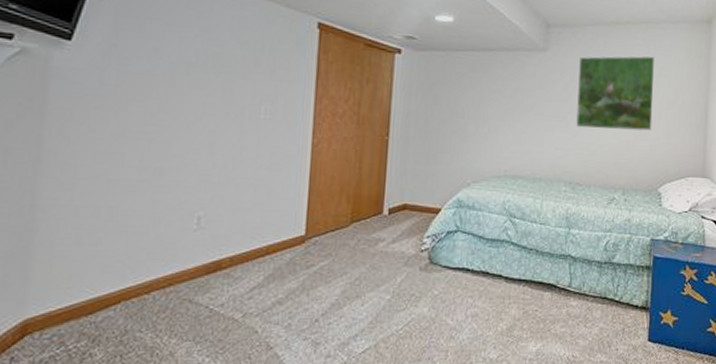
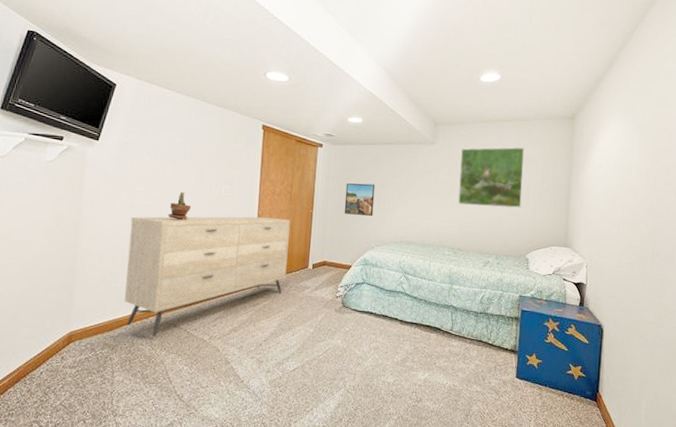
dresser: none [111,146,357,319] -> present [124,216,290,337]
potted plant: none [180,113,215,154] -> present [168,191,192,221]
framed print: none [430,100,472,145] -> present [344,183,375,217]

